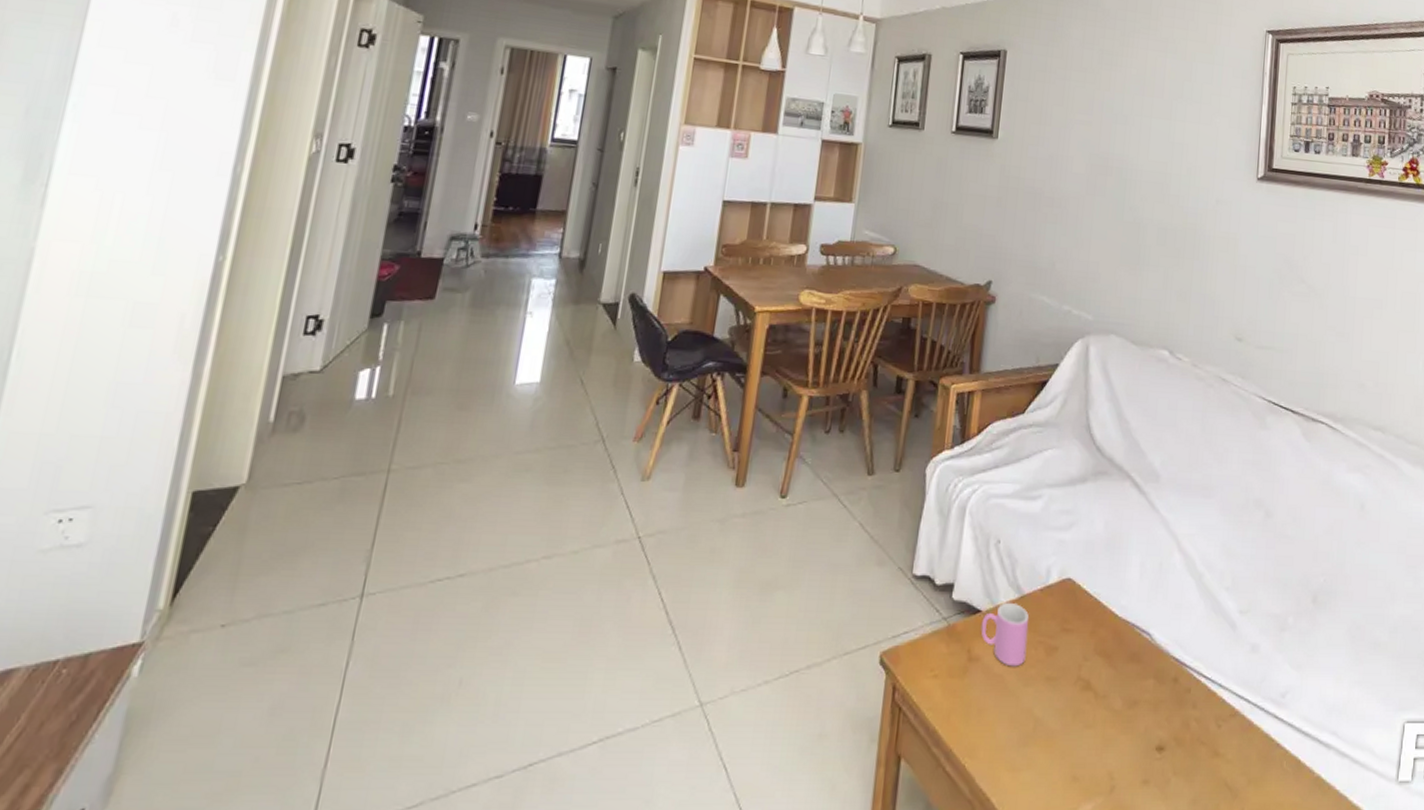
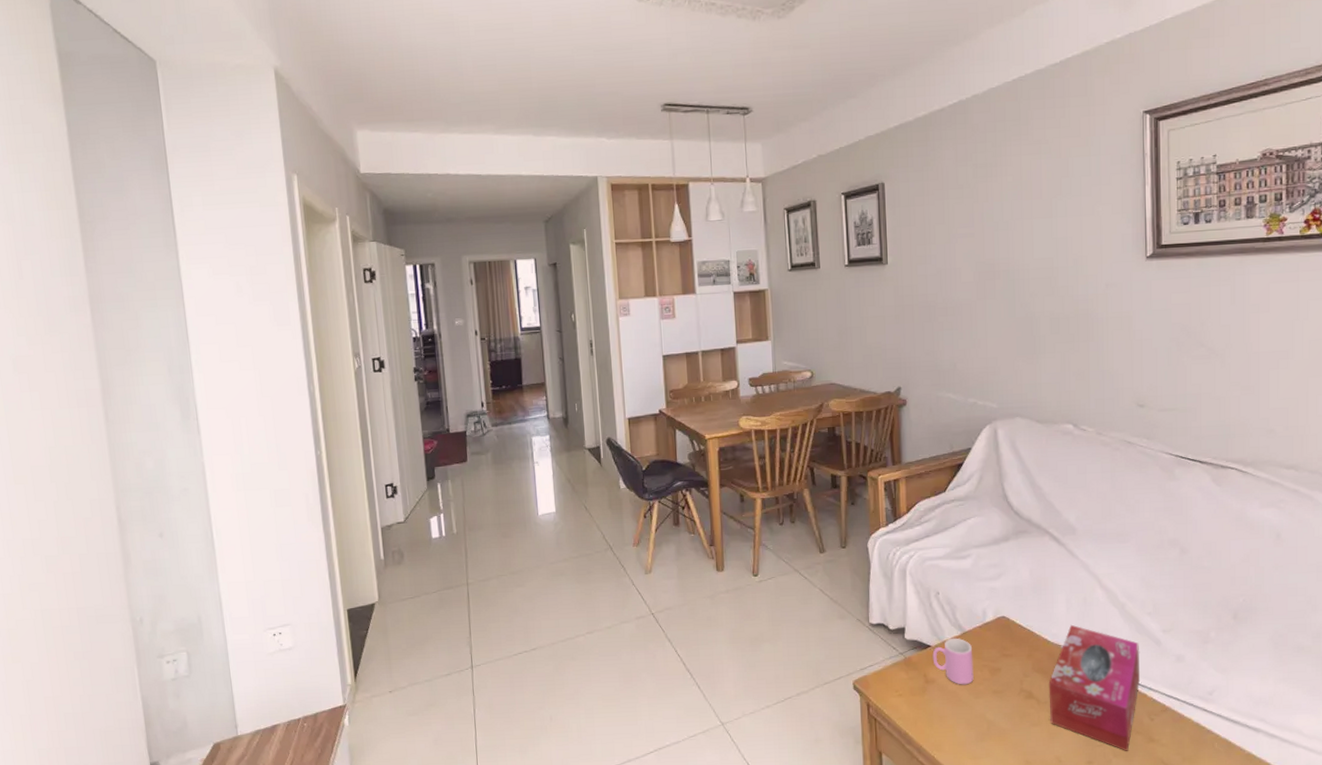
tissue box: none [1106,595,1214,768] -> present [1048,624,1141,751]

